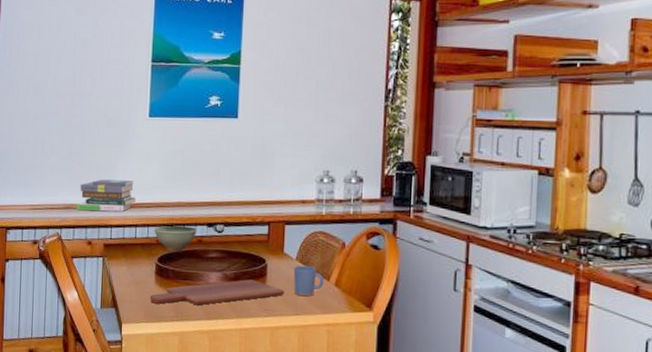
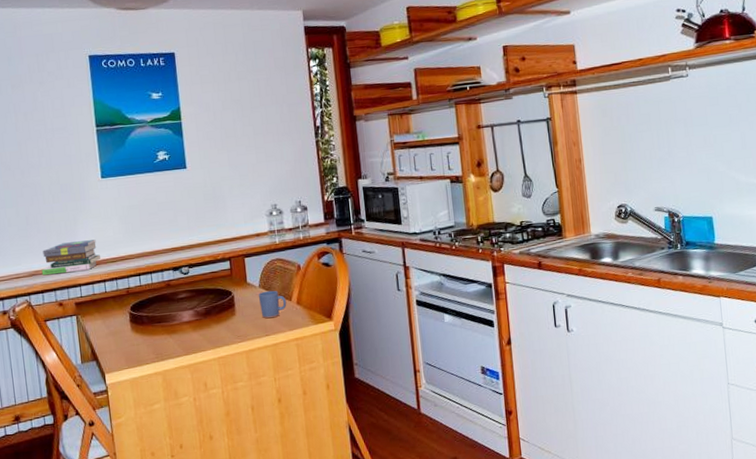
cutting board: present [149,279,285,306] -> none [128,311,253,350]
bowl: present [154,225,197,252] -> none [123,273,164,300]

